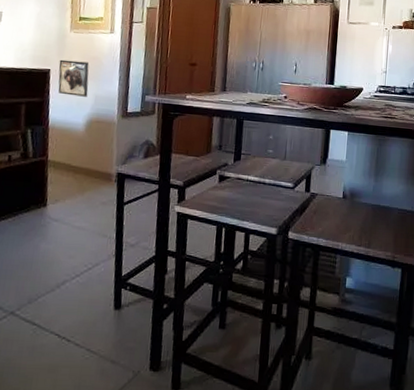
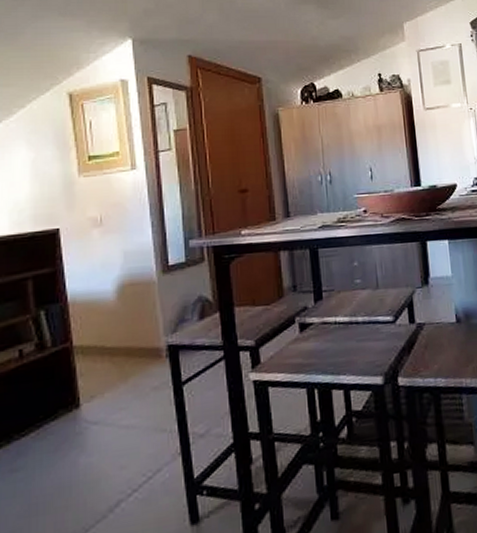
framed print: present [58,59,90,97] -> none [70,211,114,258]

